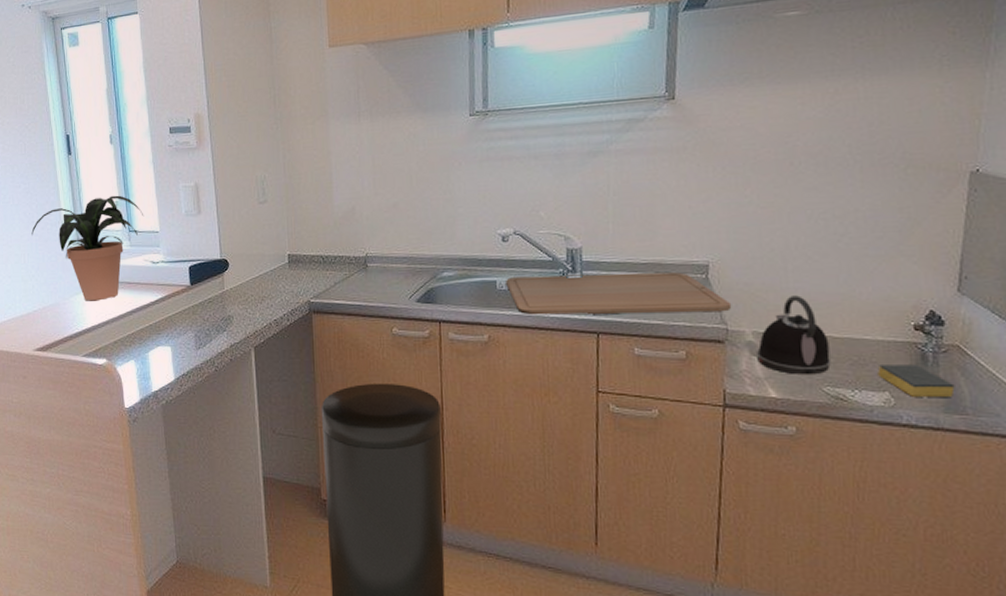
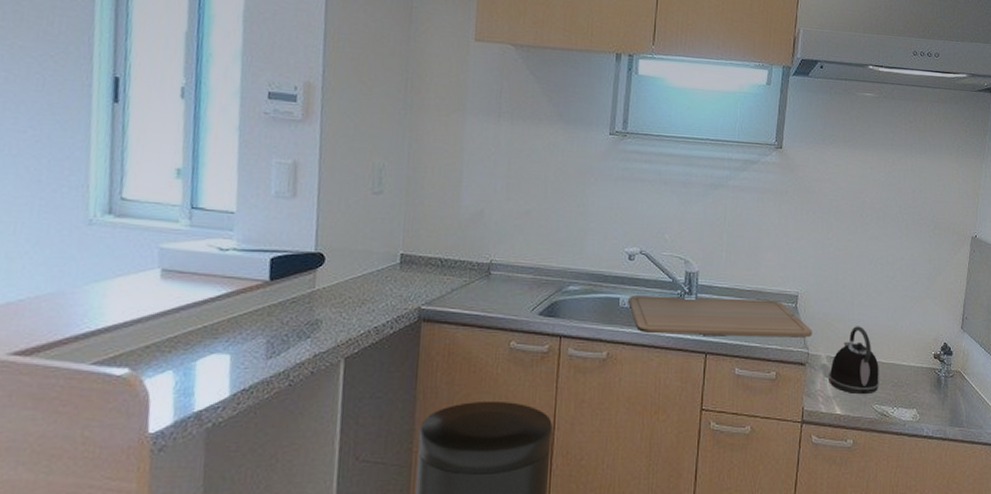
potted plant: present [31,195,144,301] -> none [33,161,217,292]
sponge: present [877,365,955,397] -> none [910,386,957,413]

